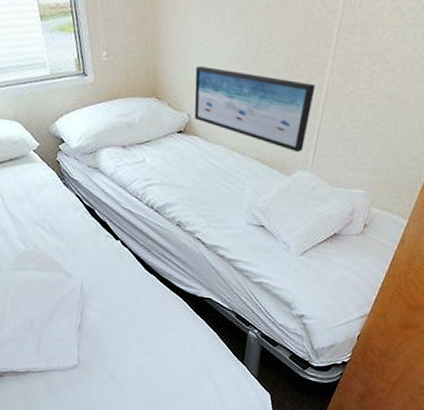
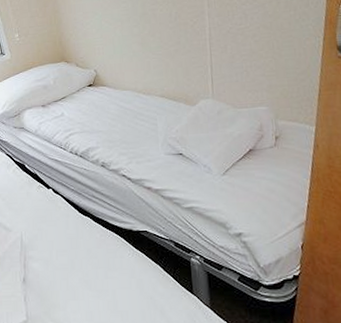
wall art: present [194,66,316,152] -> none [94,27,202,85]

